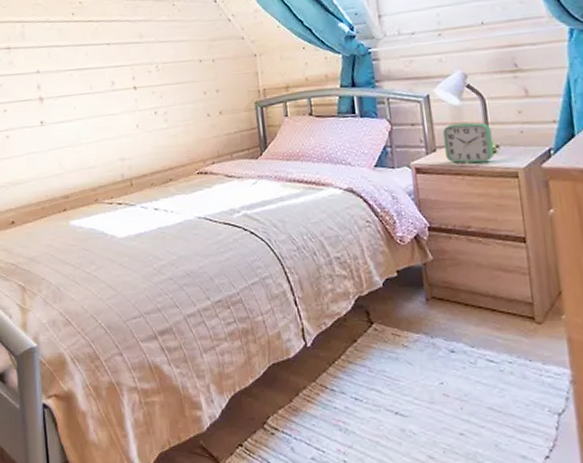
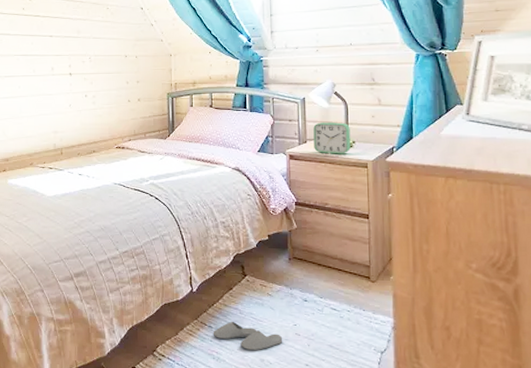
slippers: none [336,381,428,419] -> present [213,321,283,351]

